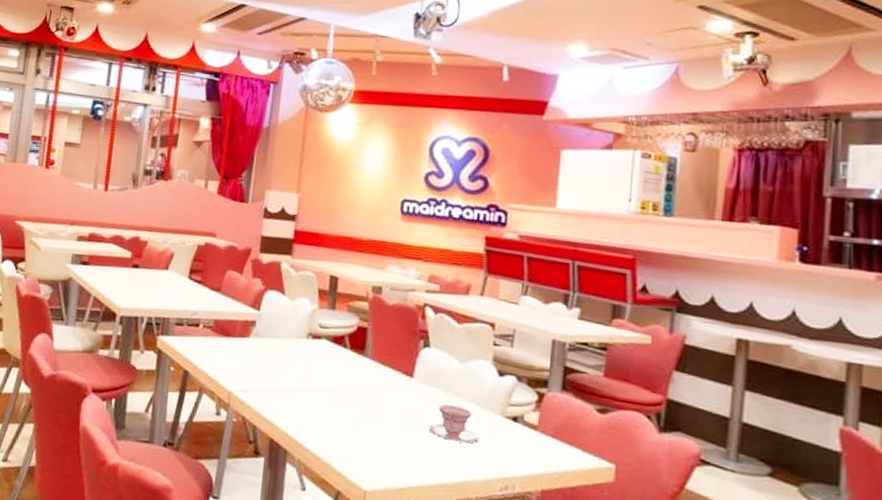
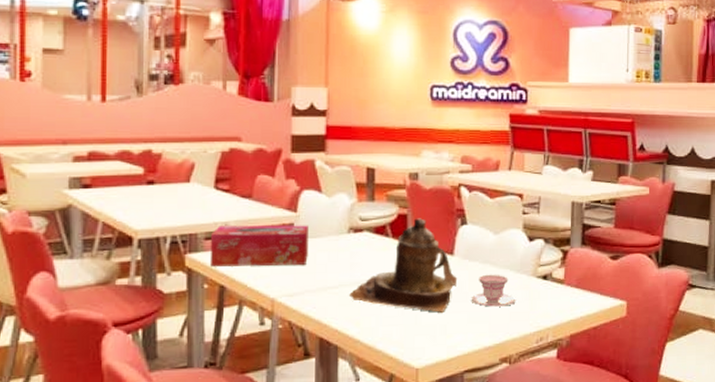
tissue box: none [178,314,269,363] -> present [211,225,308,267]
teapot: none [303,333,416,437] -> present [349,218,458,313]

